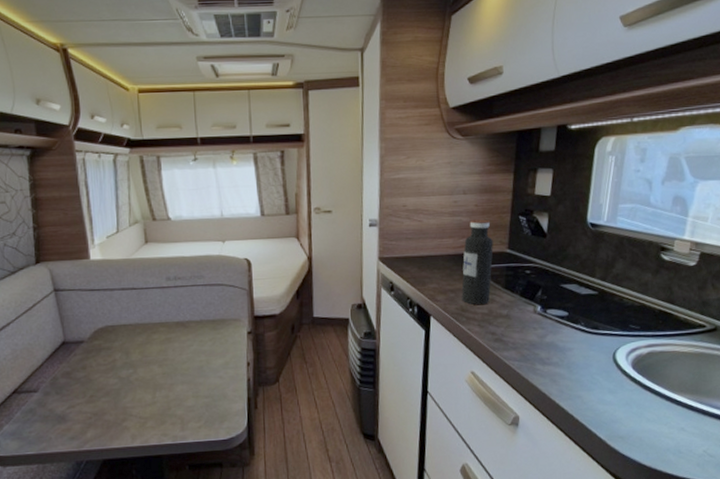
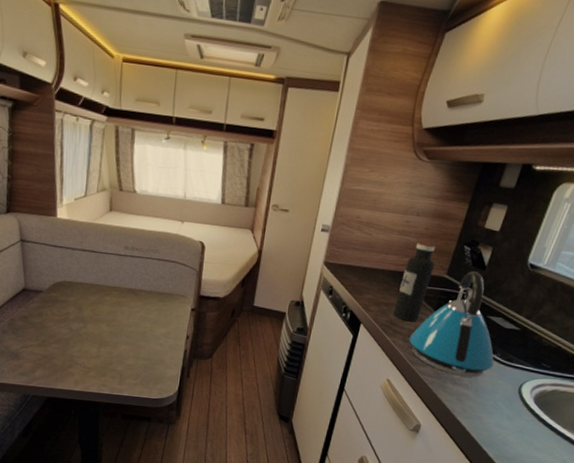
kettle: none [484,240,580,355] -> present [409,271,494,377]

